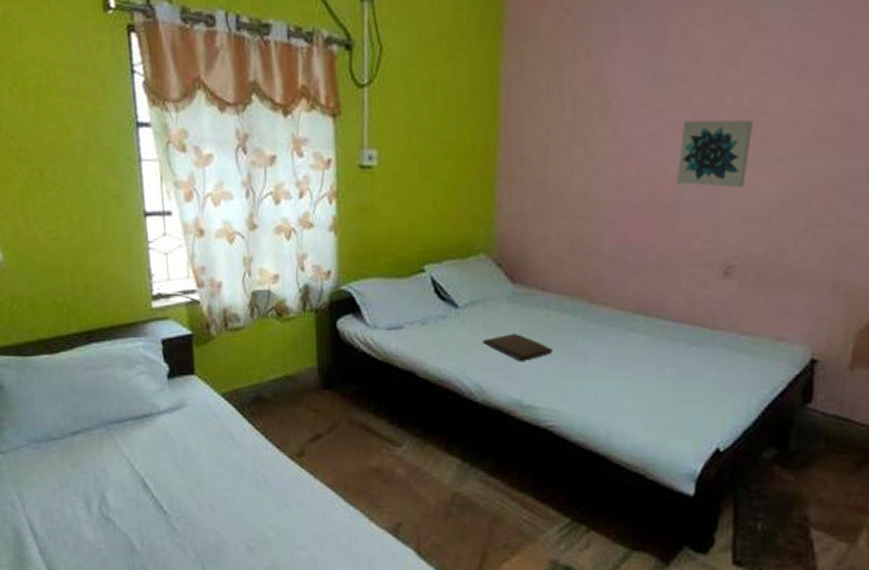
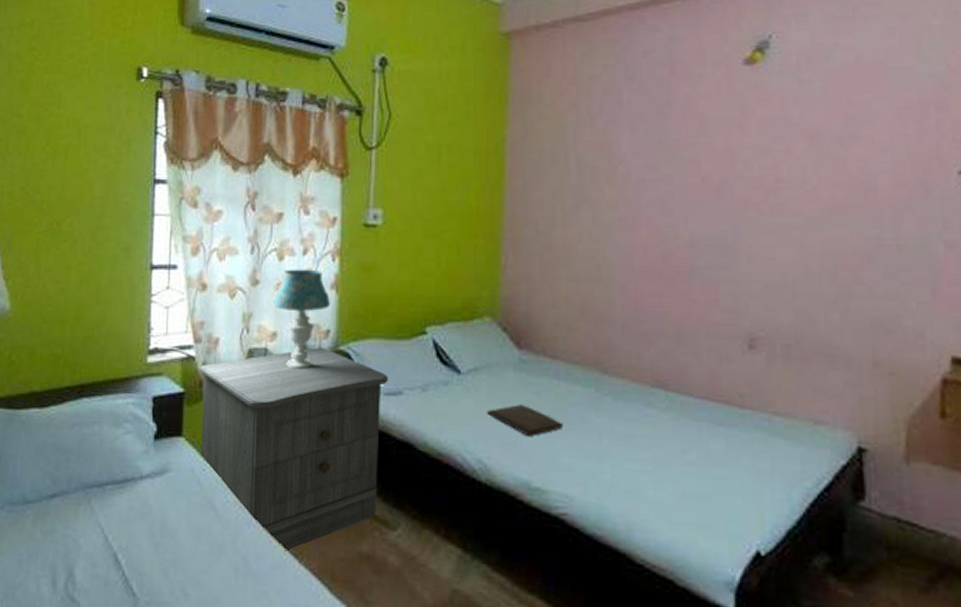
nightstand: none [202,288,390,470] -> present [197,347,389,552]
table lamp: none [271,212,329,308] -> present [272,269,330,369]
wall art: present [677,120,753,187] -> none [690,185,767,254]

